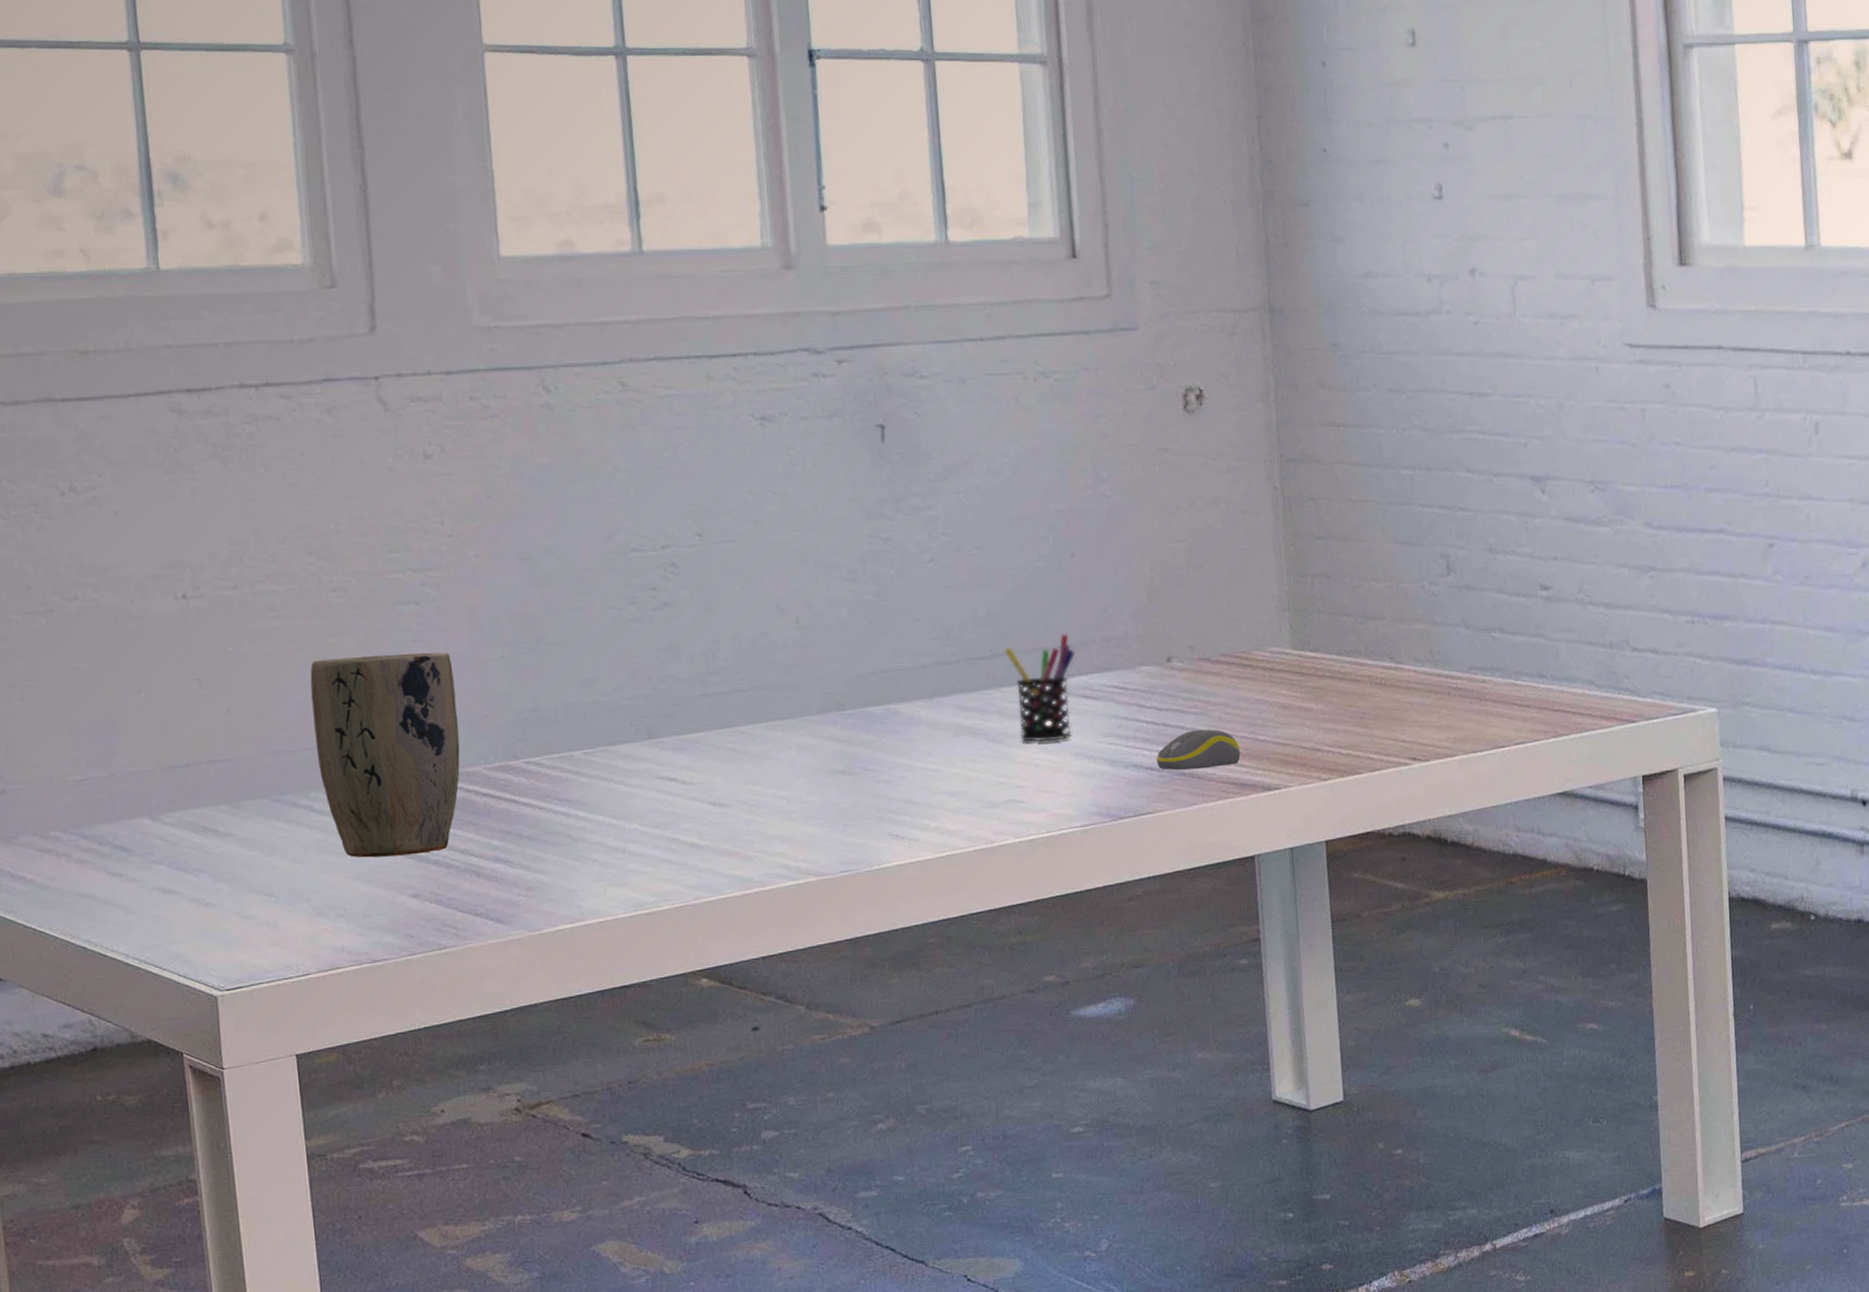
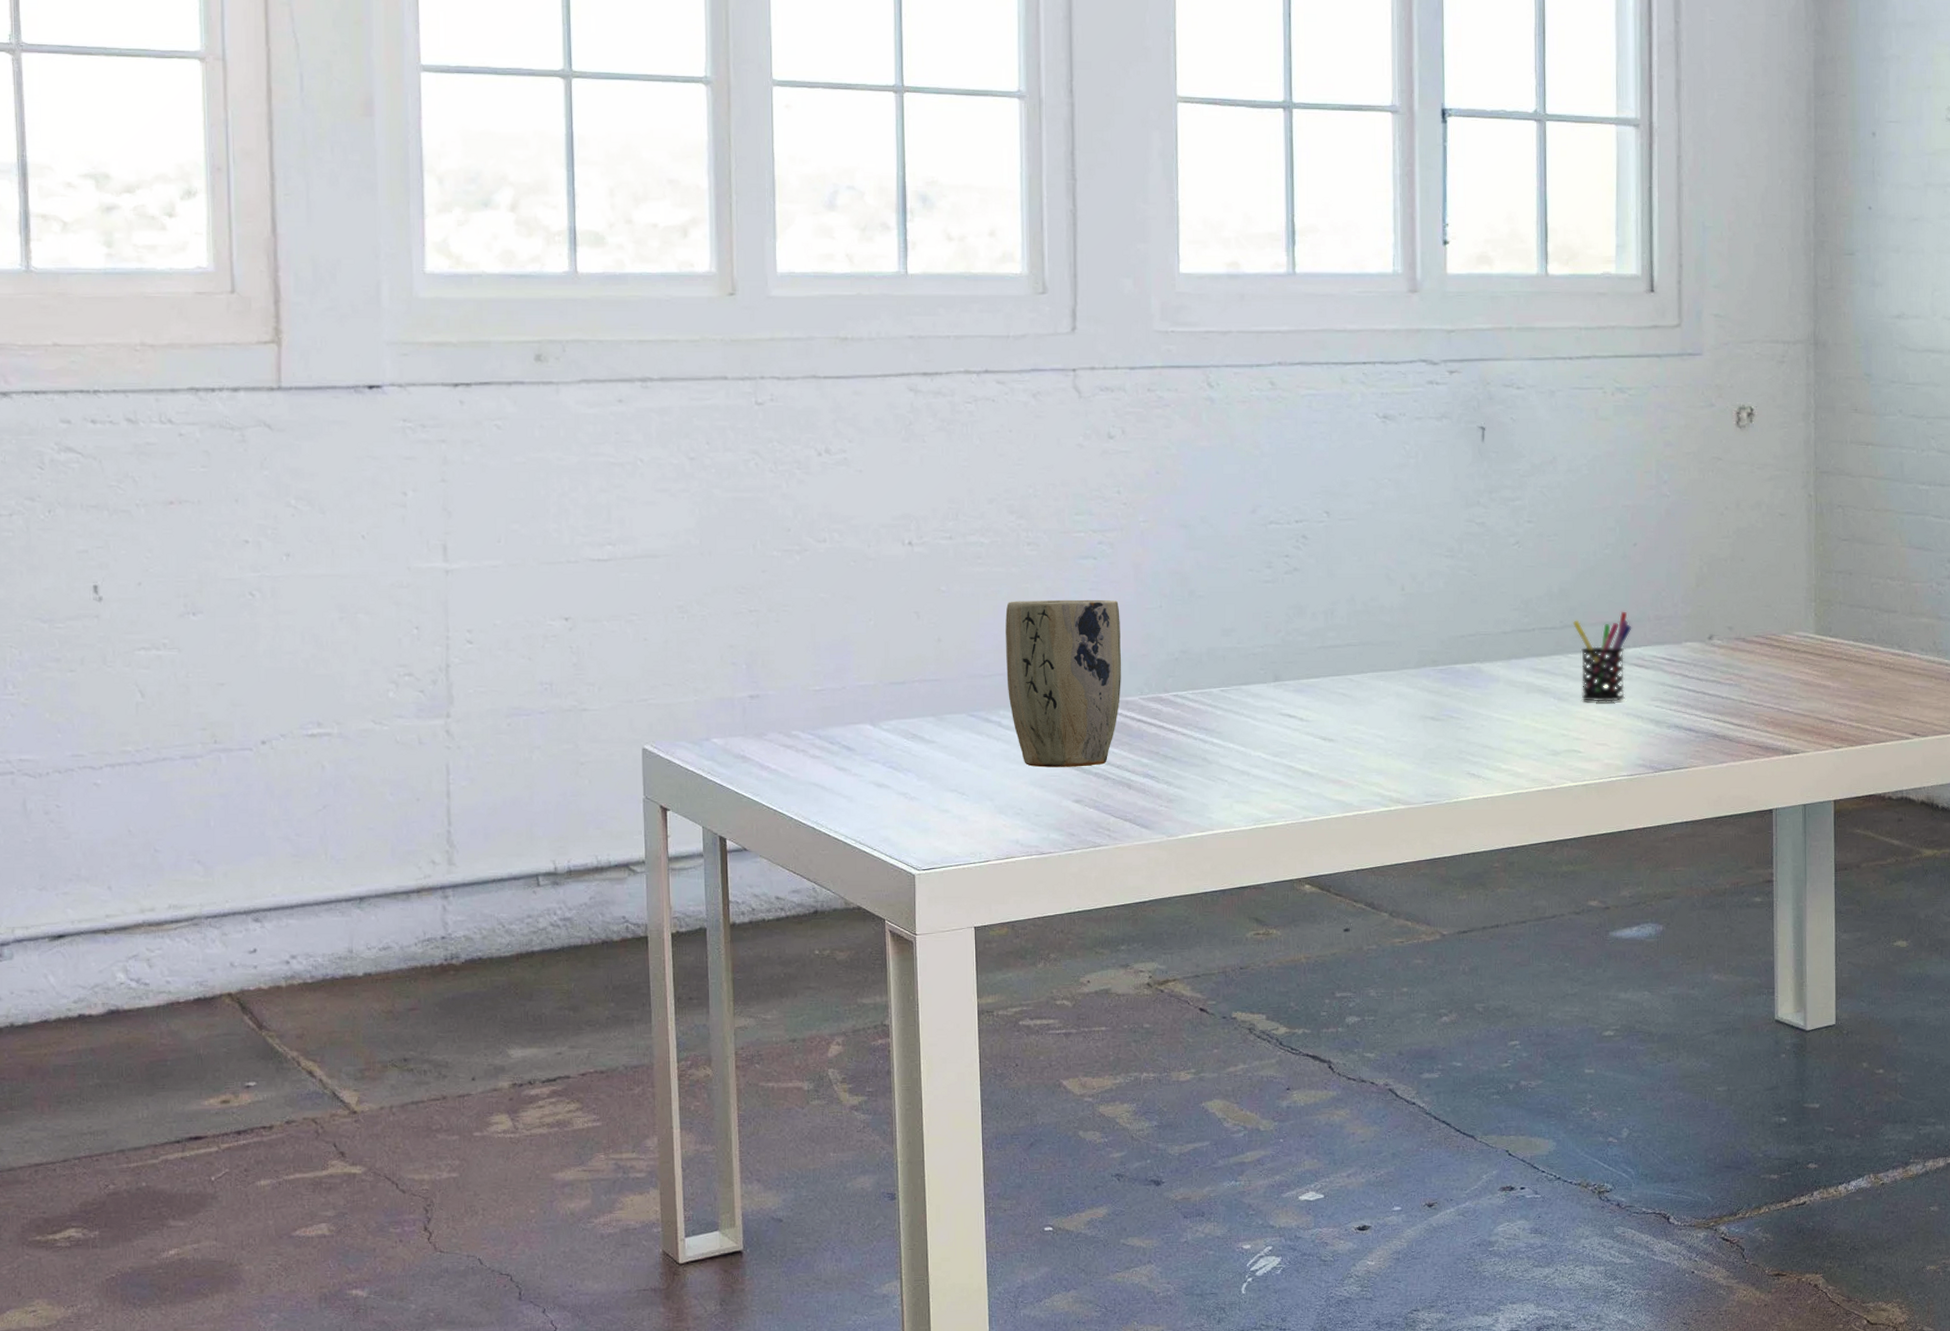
computer mouse: present [1156,729,1241,771] -> none [1694,699,1766,733]

